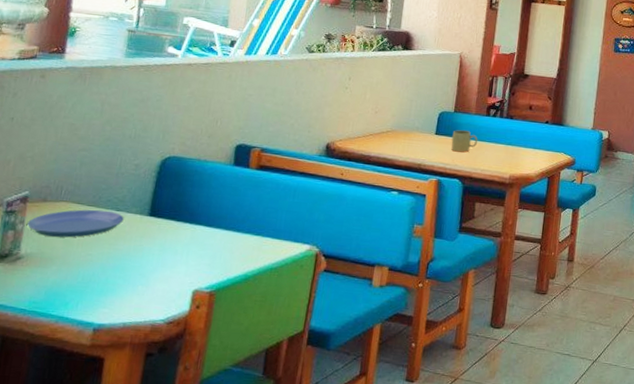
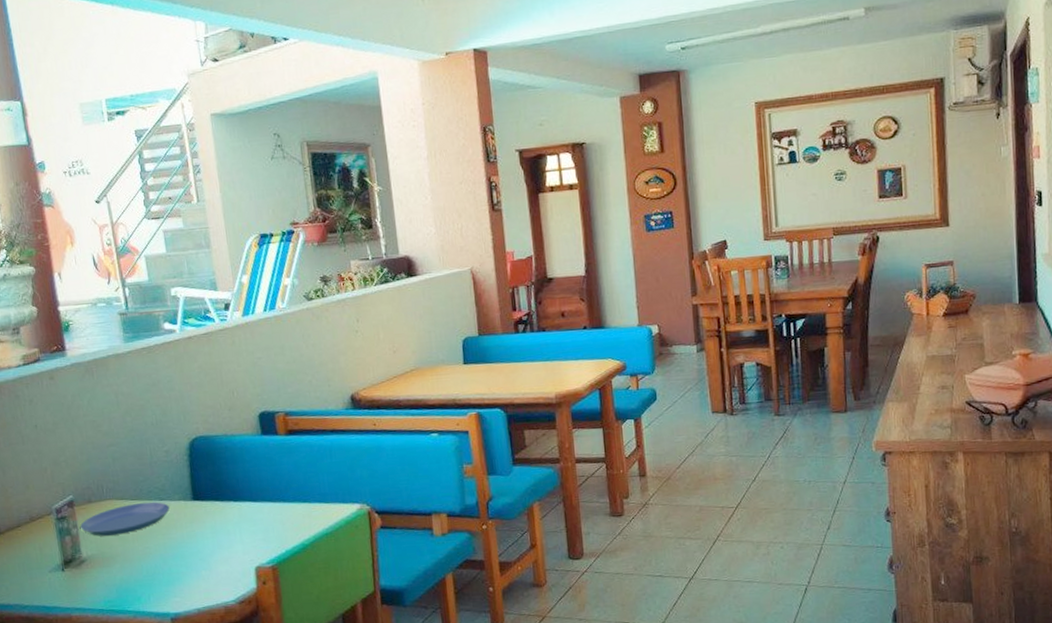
mug: present [451,130,478,153] -> none [482,353,512,379]

